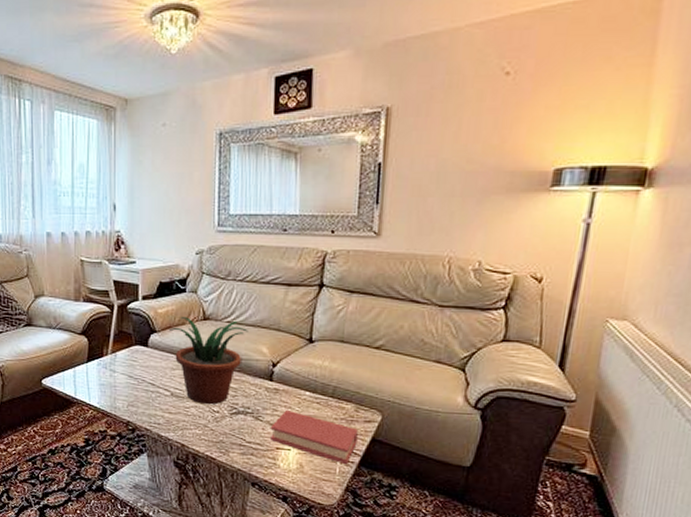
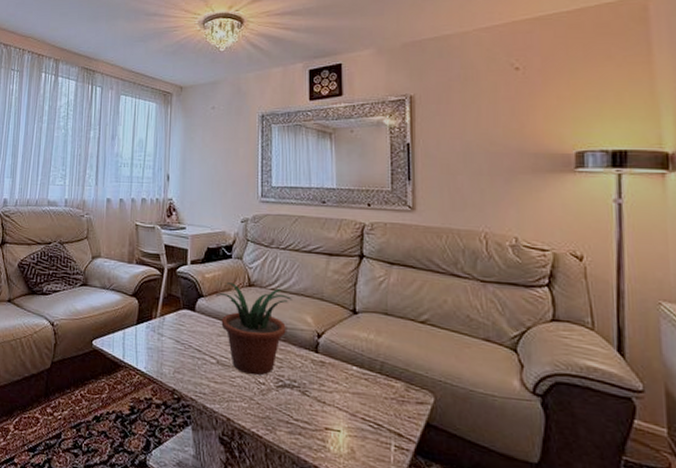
book: present [269,410,358,465] -> none [317,386,411,453]

